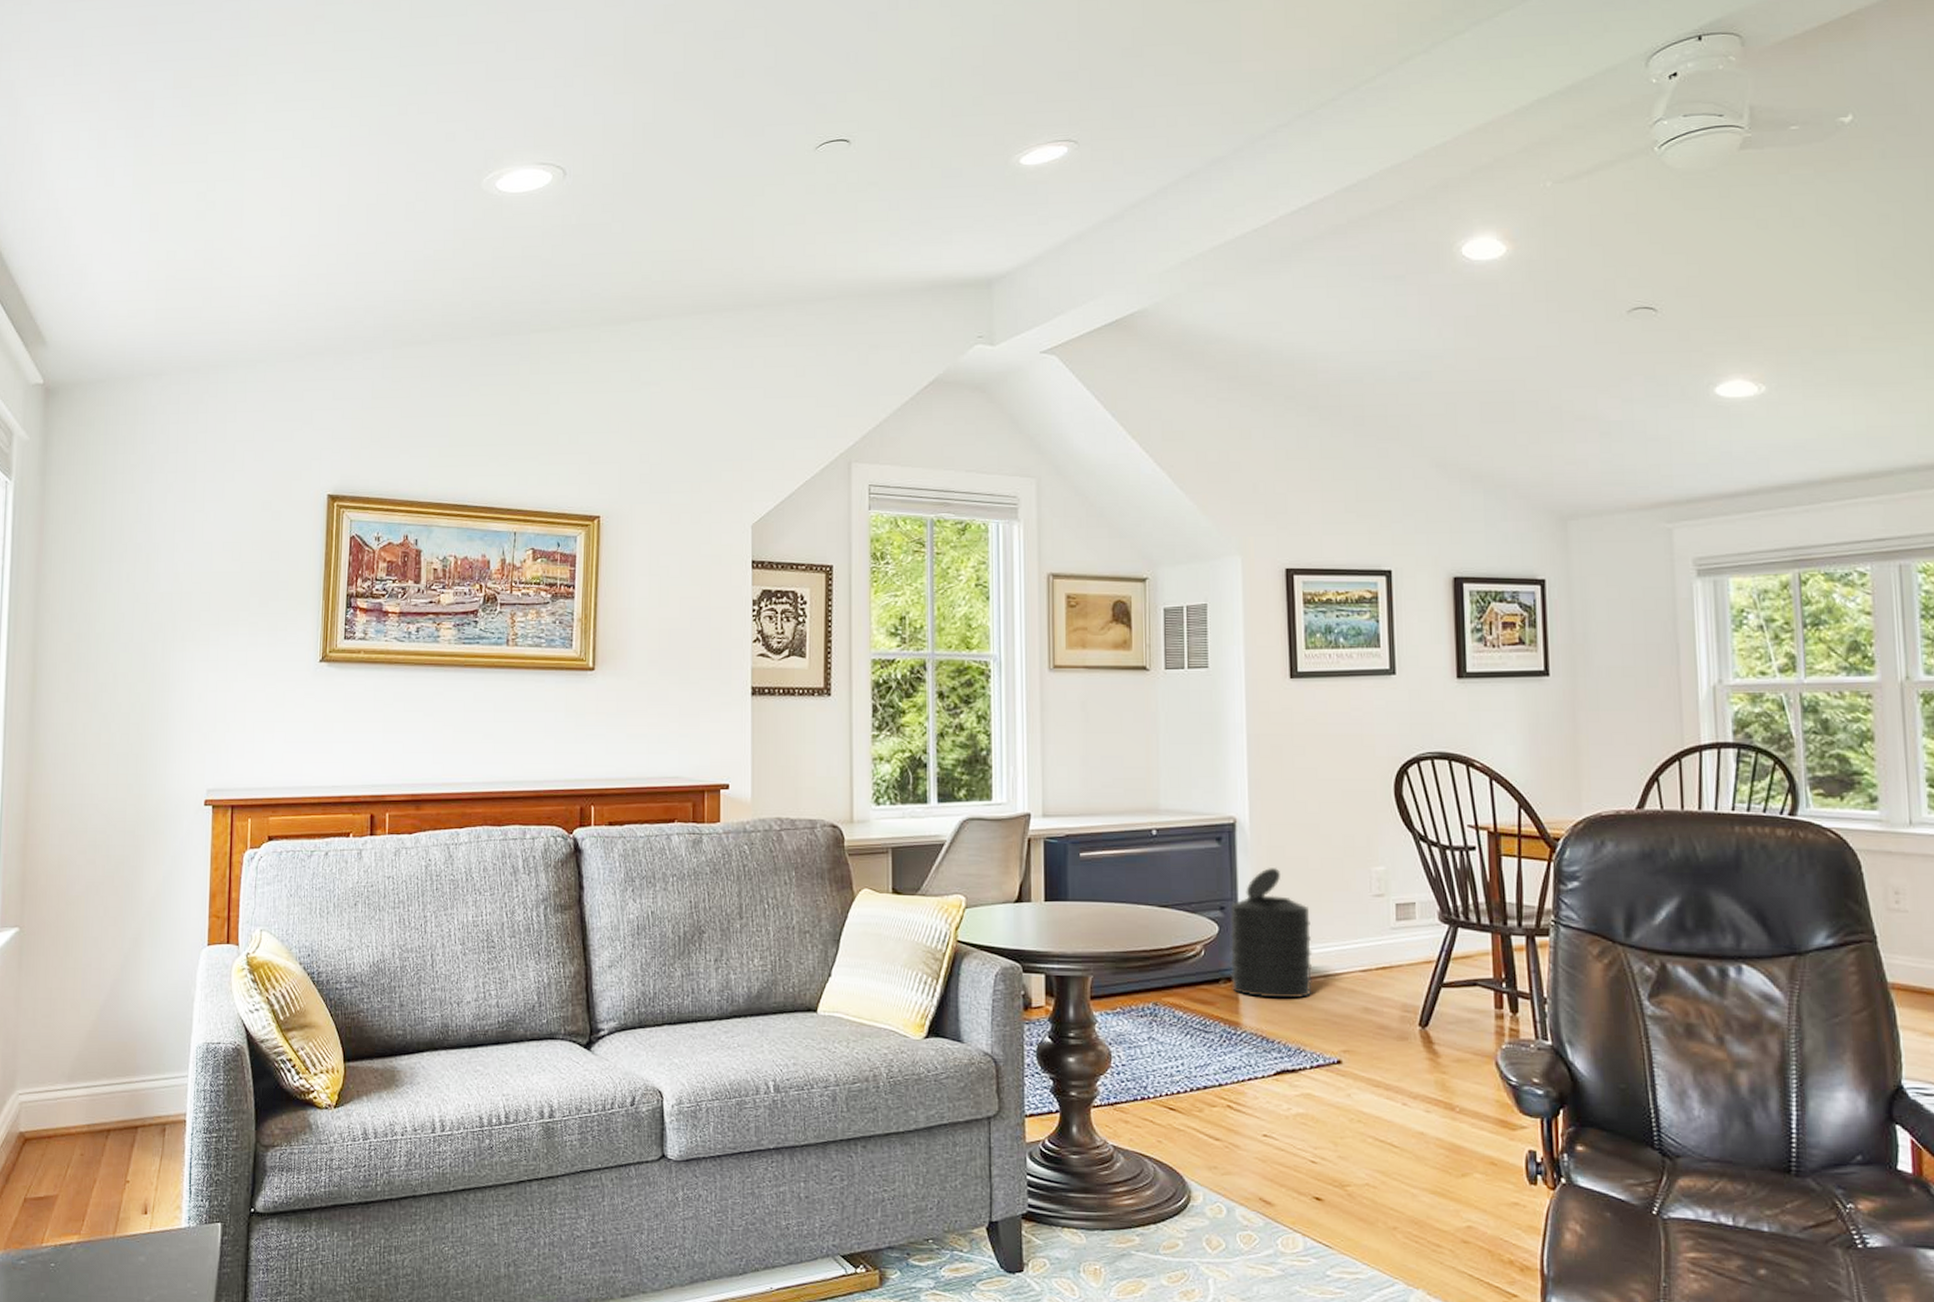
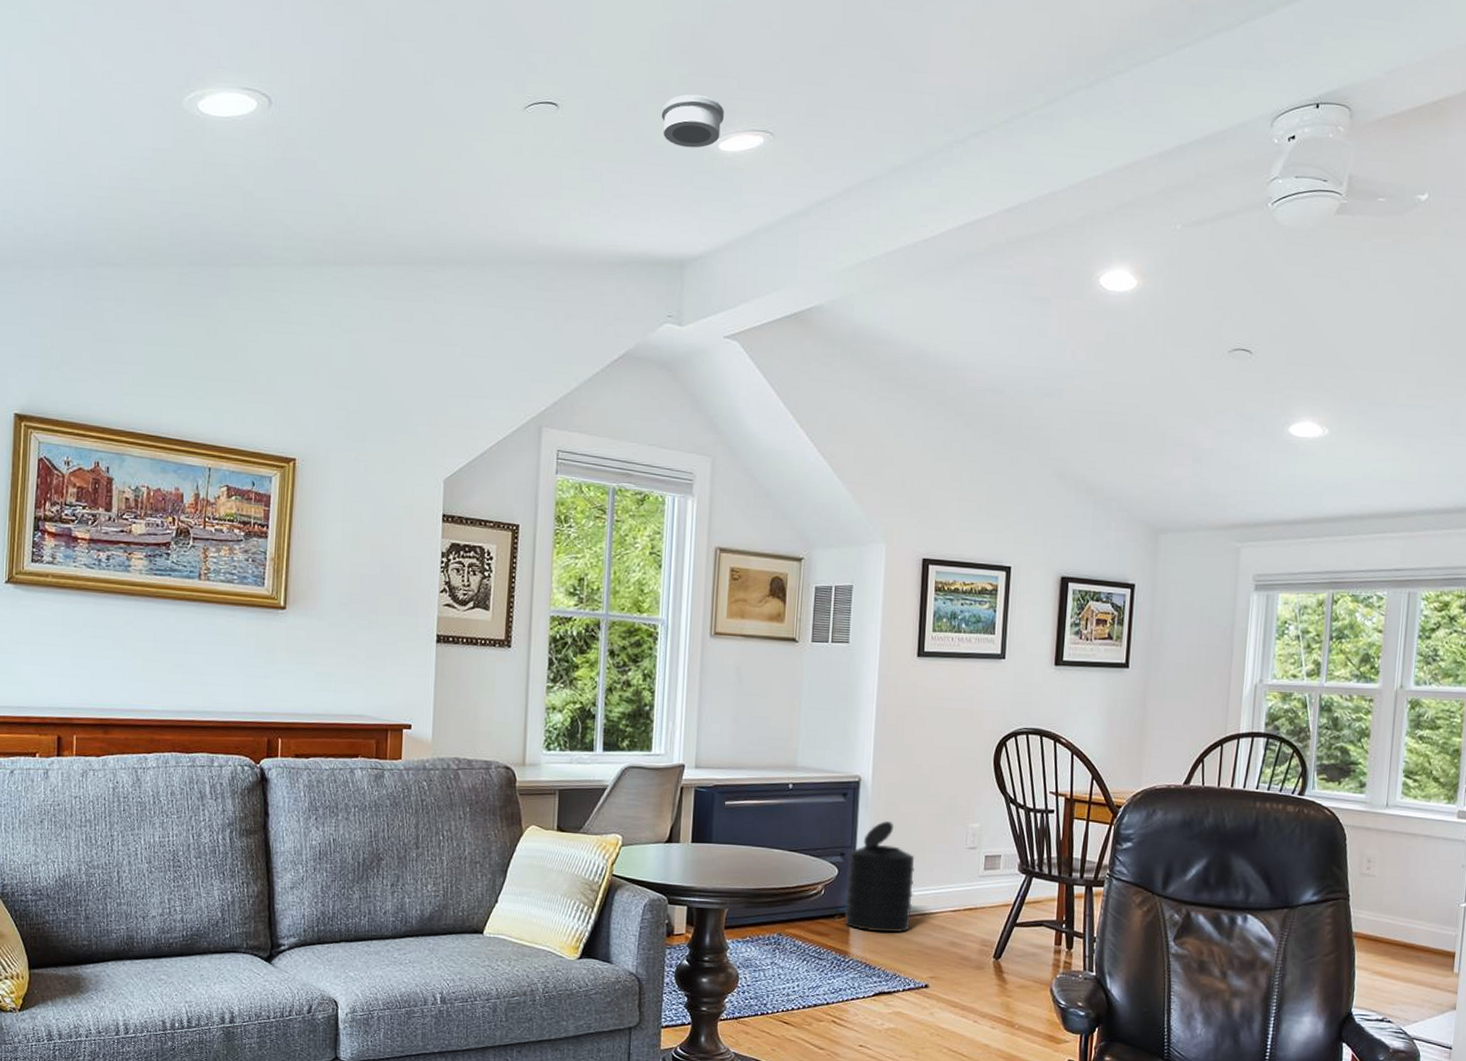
smoke detector: none [957,114,1023,167] -> present [661,94,724,148]

